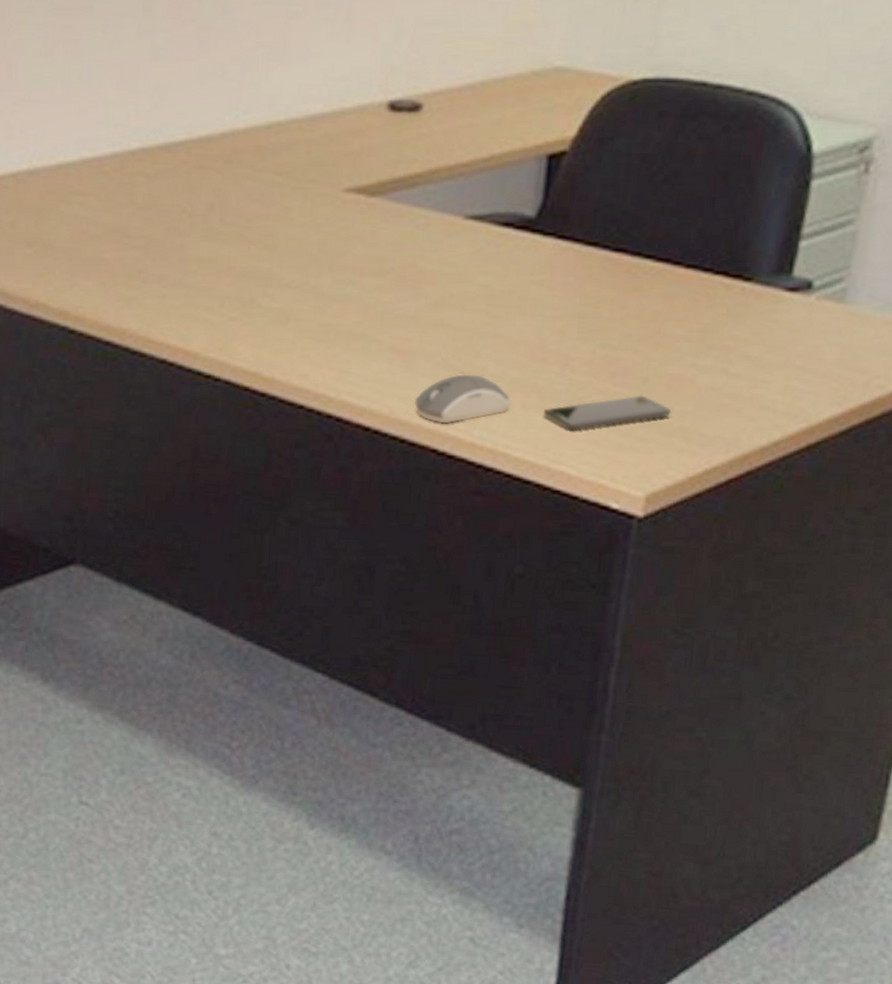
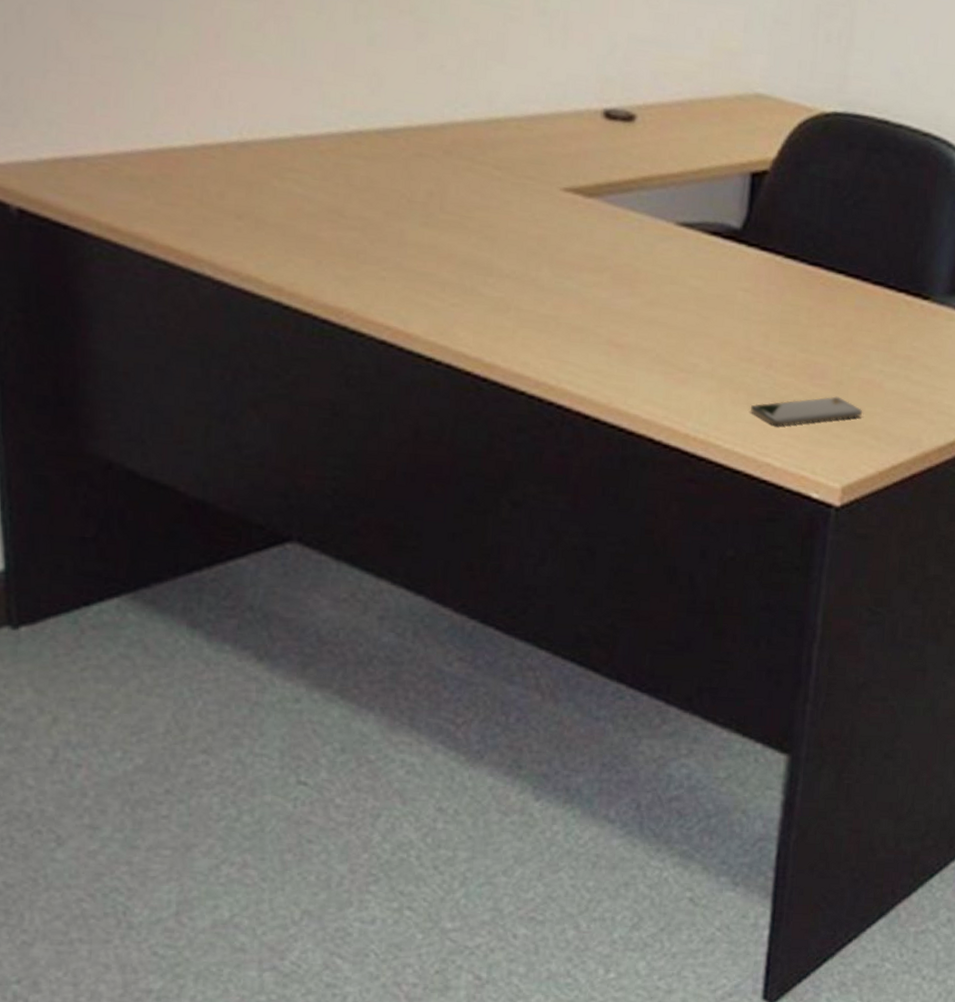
computer mouse: present [414,374,510,424] -> none [631,369,720,415]

